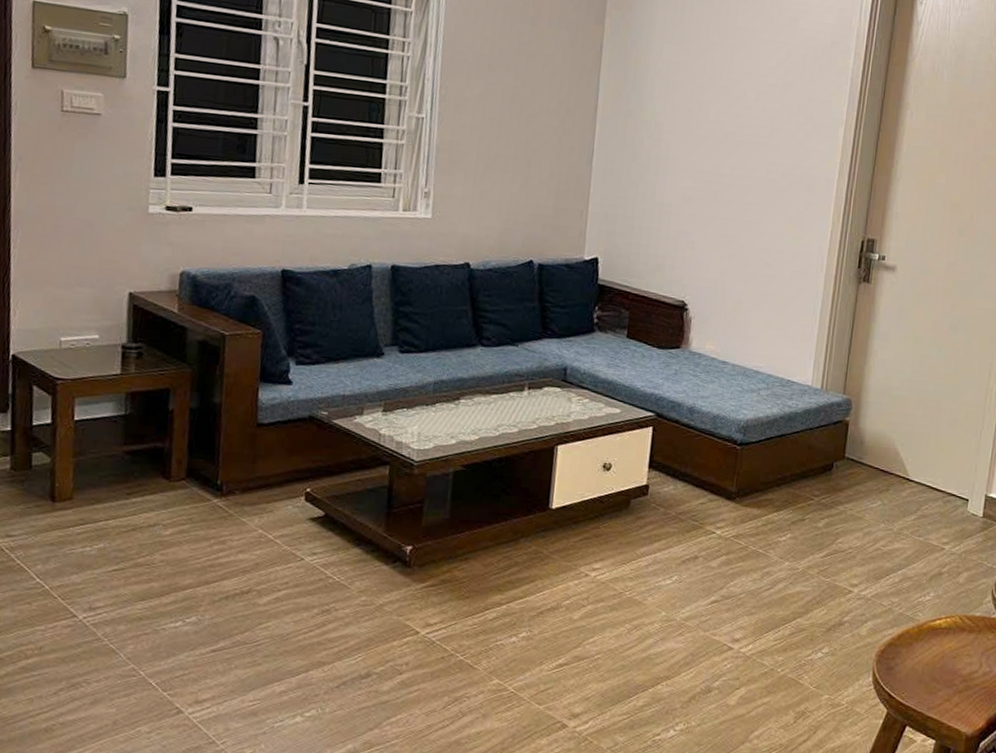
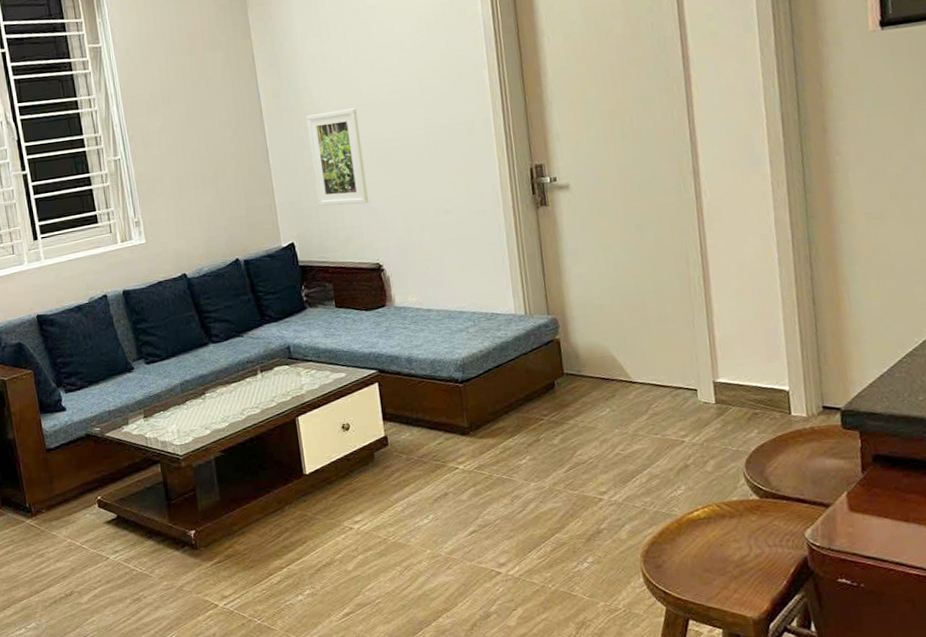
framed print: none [634,125,700,236] -> present [306,108,369,206]

